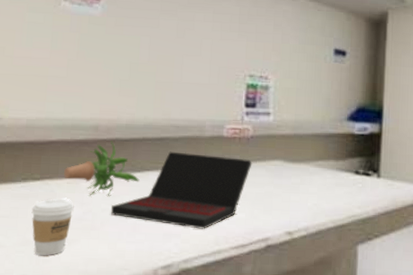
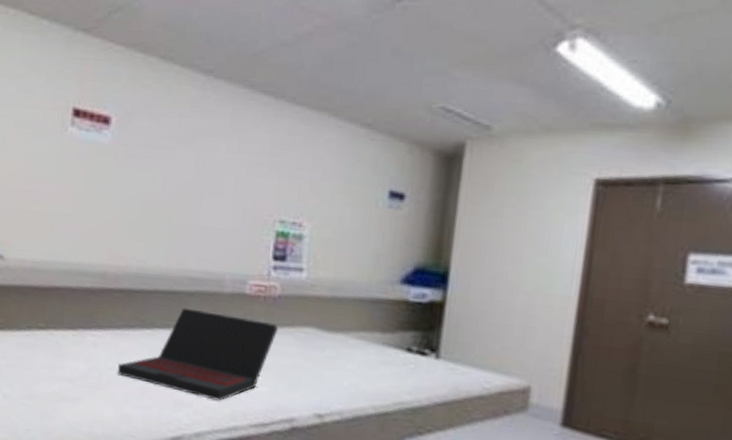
coffee cup: present [31,199,74,255] -> none [36,351,80,413]
potted plant: present [64,141,140,196] -> none [69,291,149,352]

